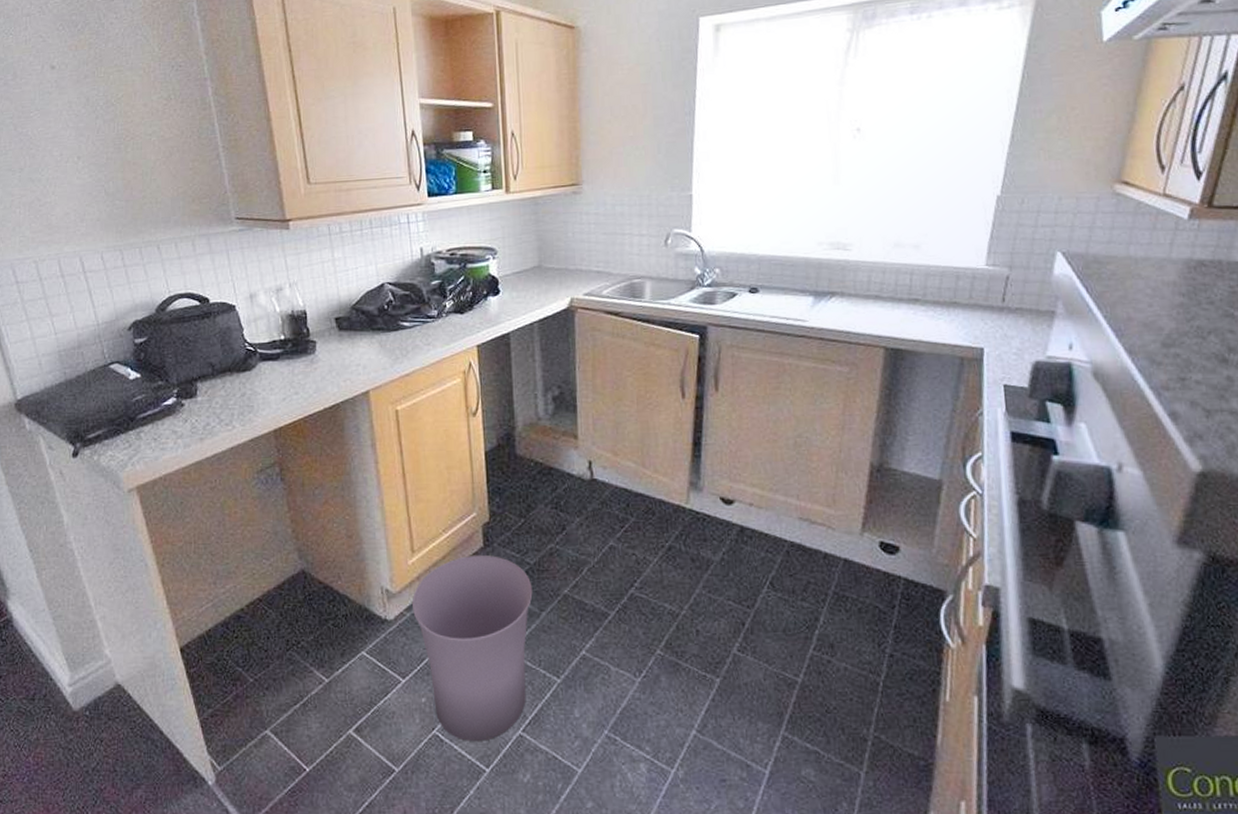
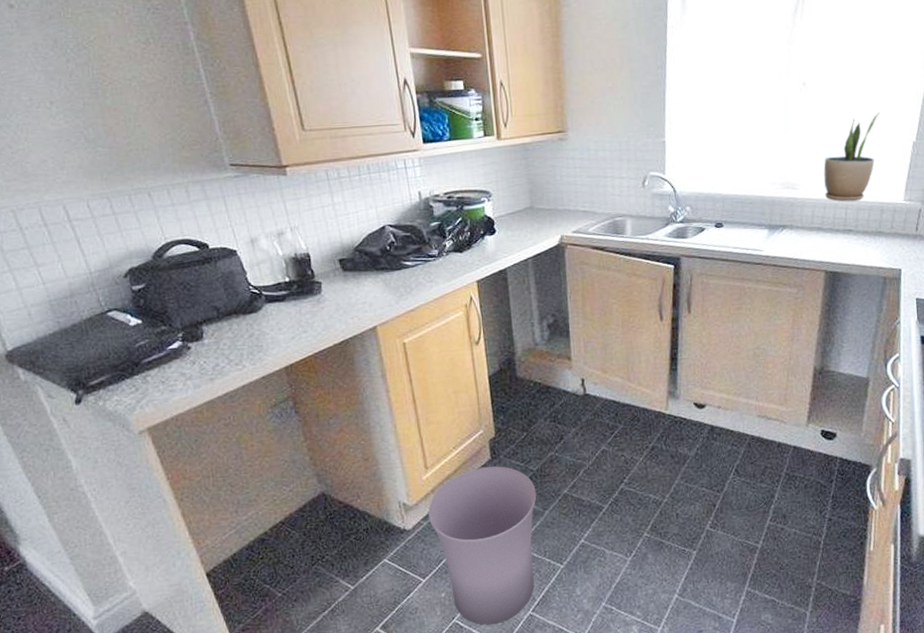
potted plant: none [882,162,954,266] -> present [823,112,880,202]

